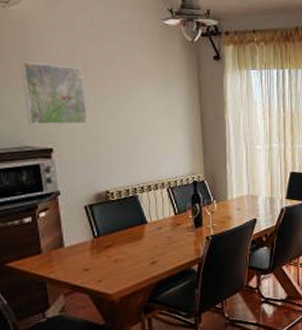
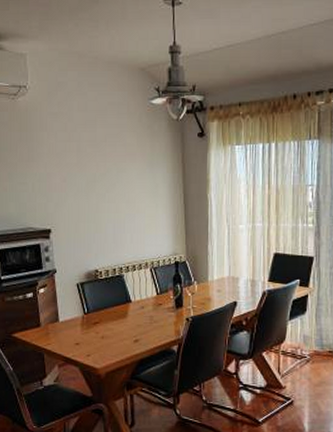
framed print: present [21,61,88,125] -> none [26,148,81,208]

